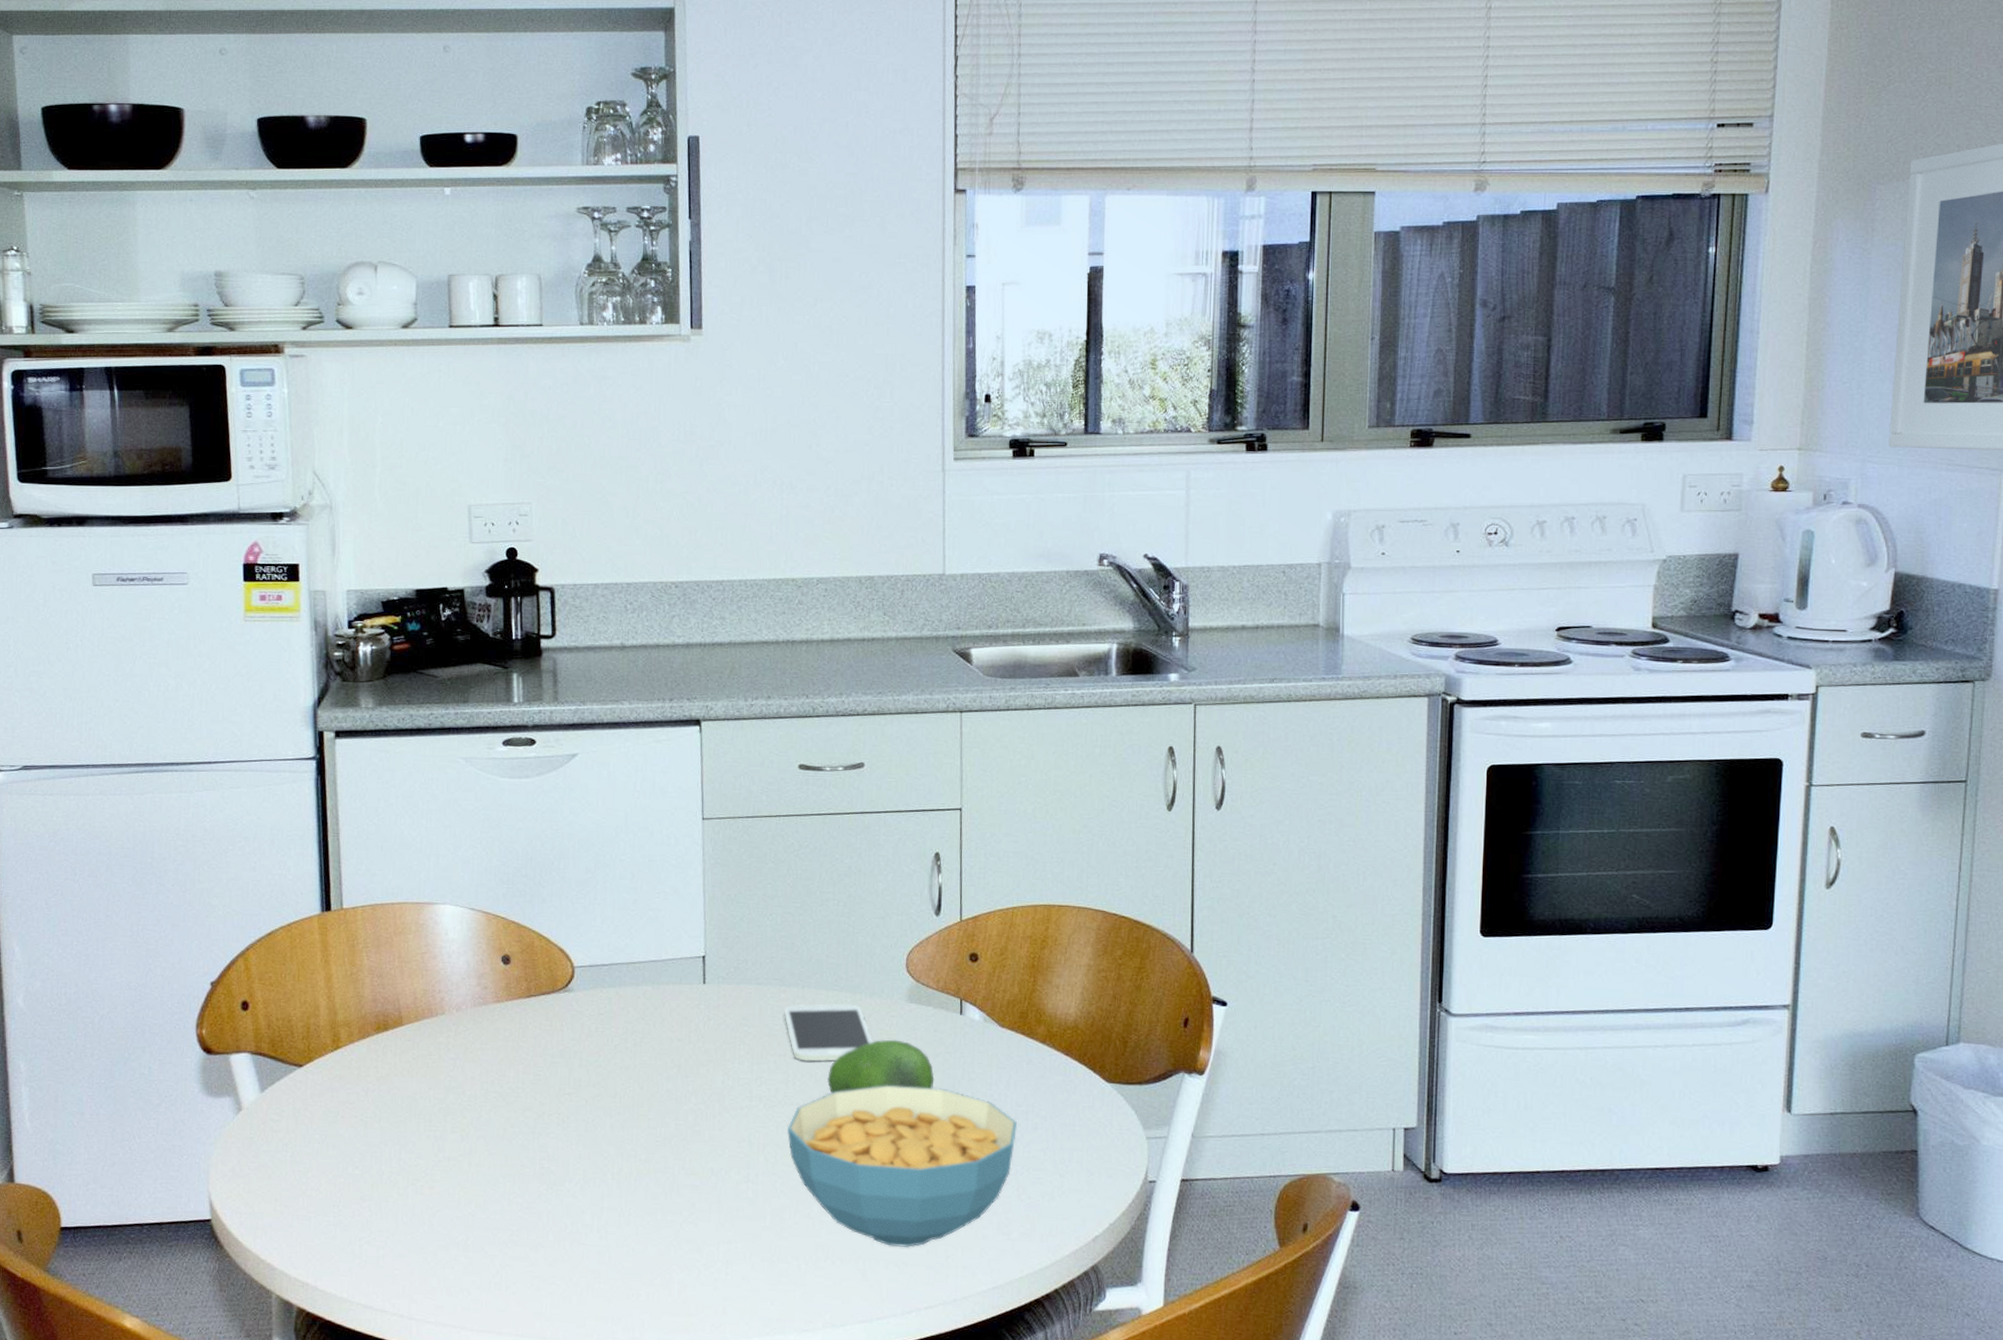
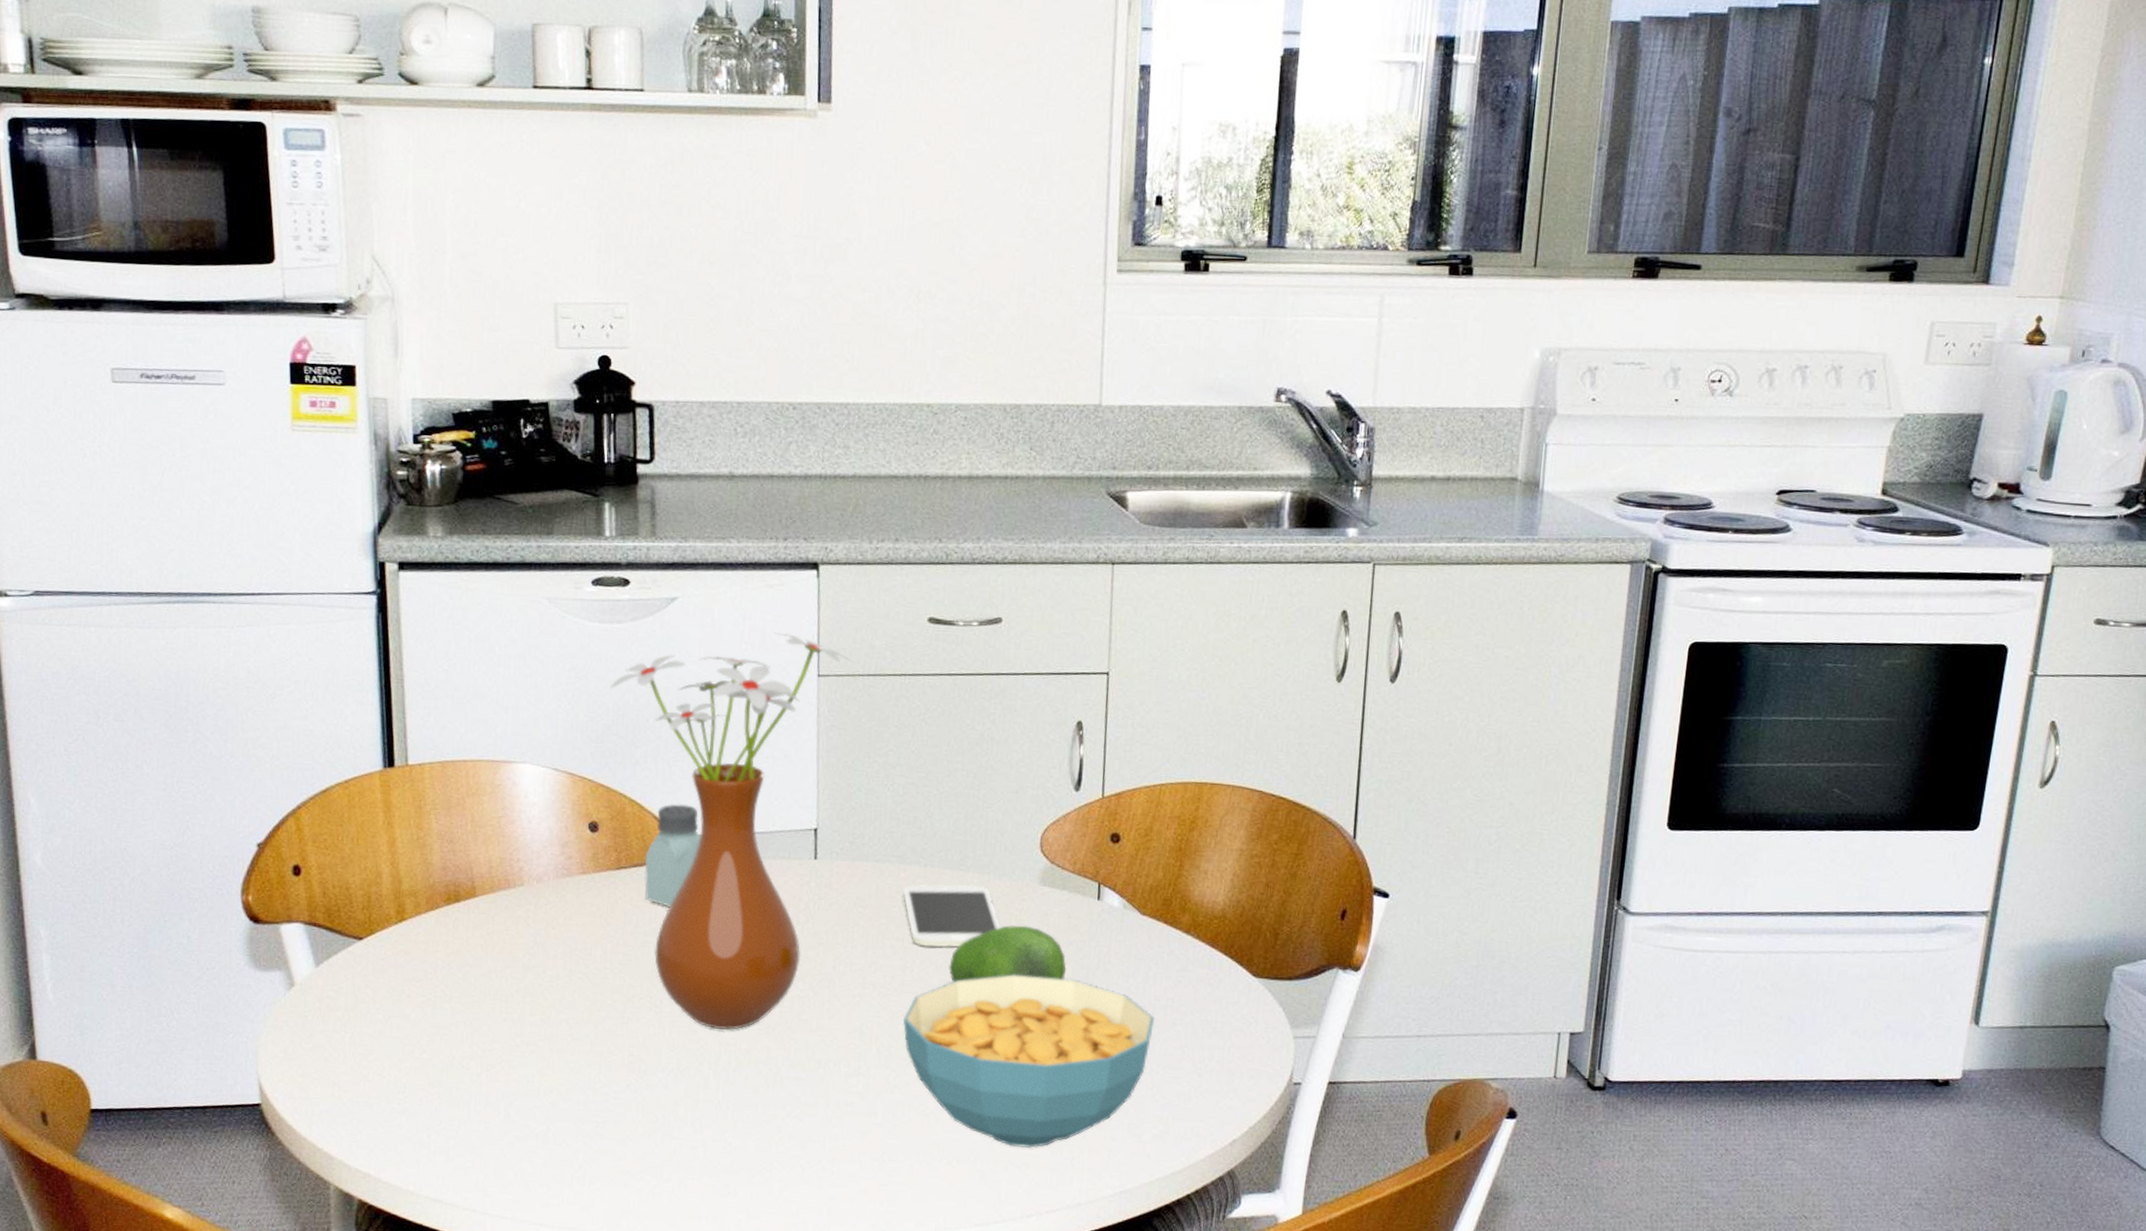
vase: none [519,782,731,1142] -> present [609,633,851,1030]
saltshaker: none [552,937,602,1031] -> present [644,804,701,907]

